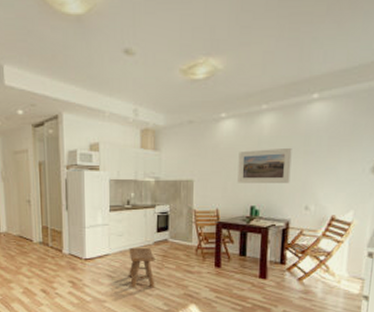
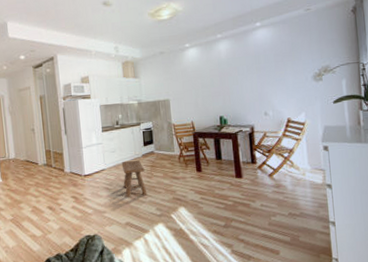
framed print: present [237,147,292,183] -> none [204,66,249,99]

